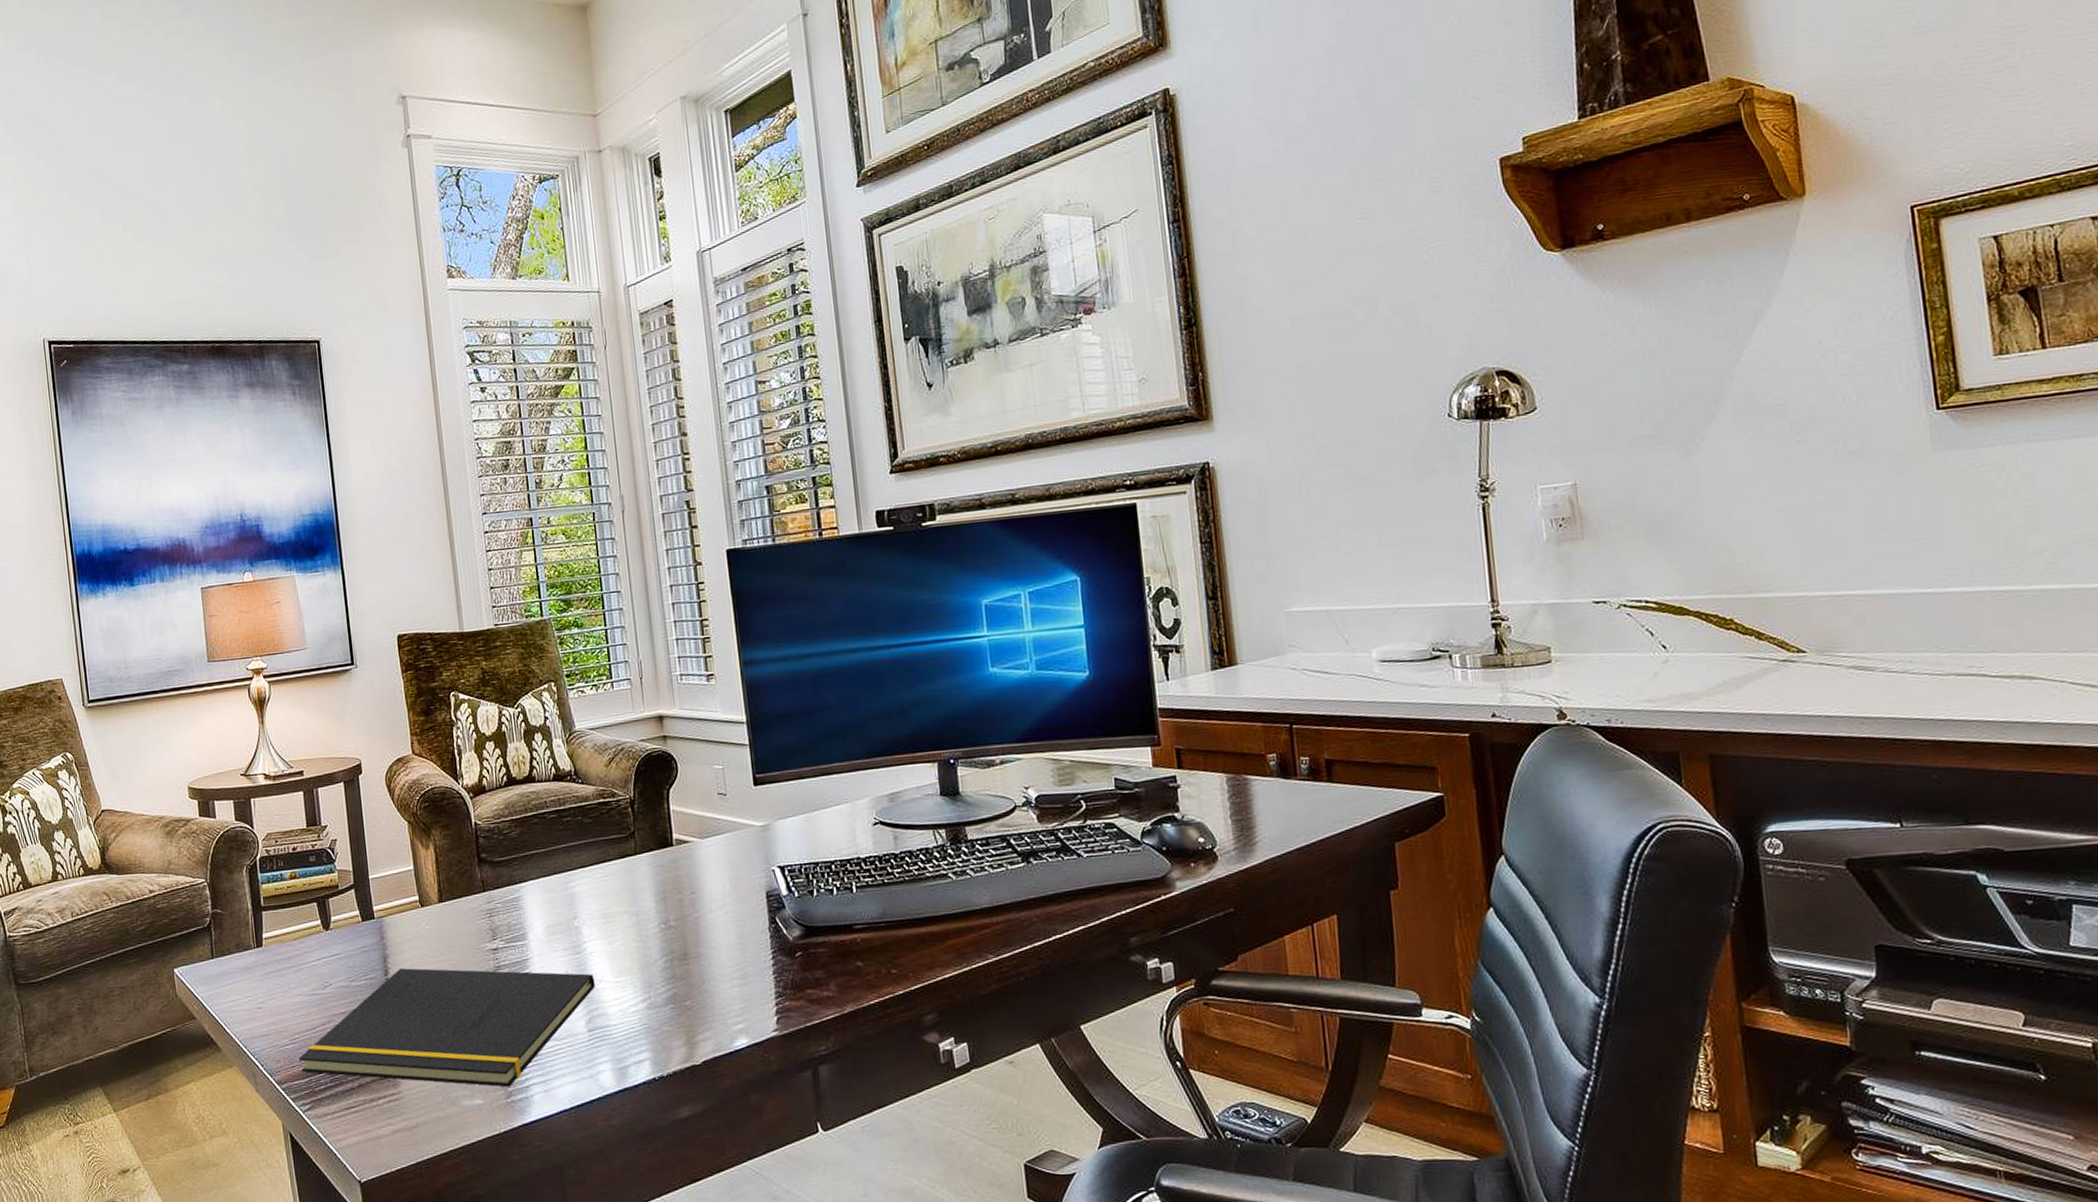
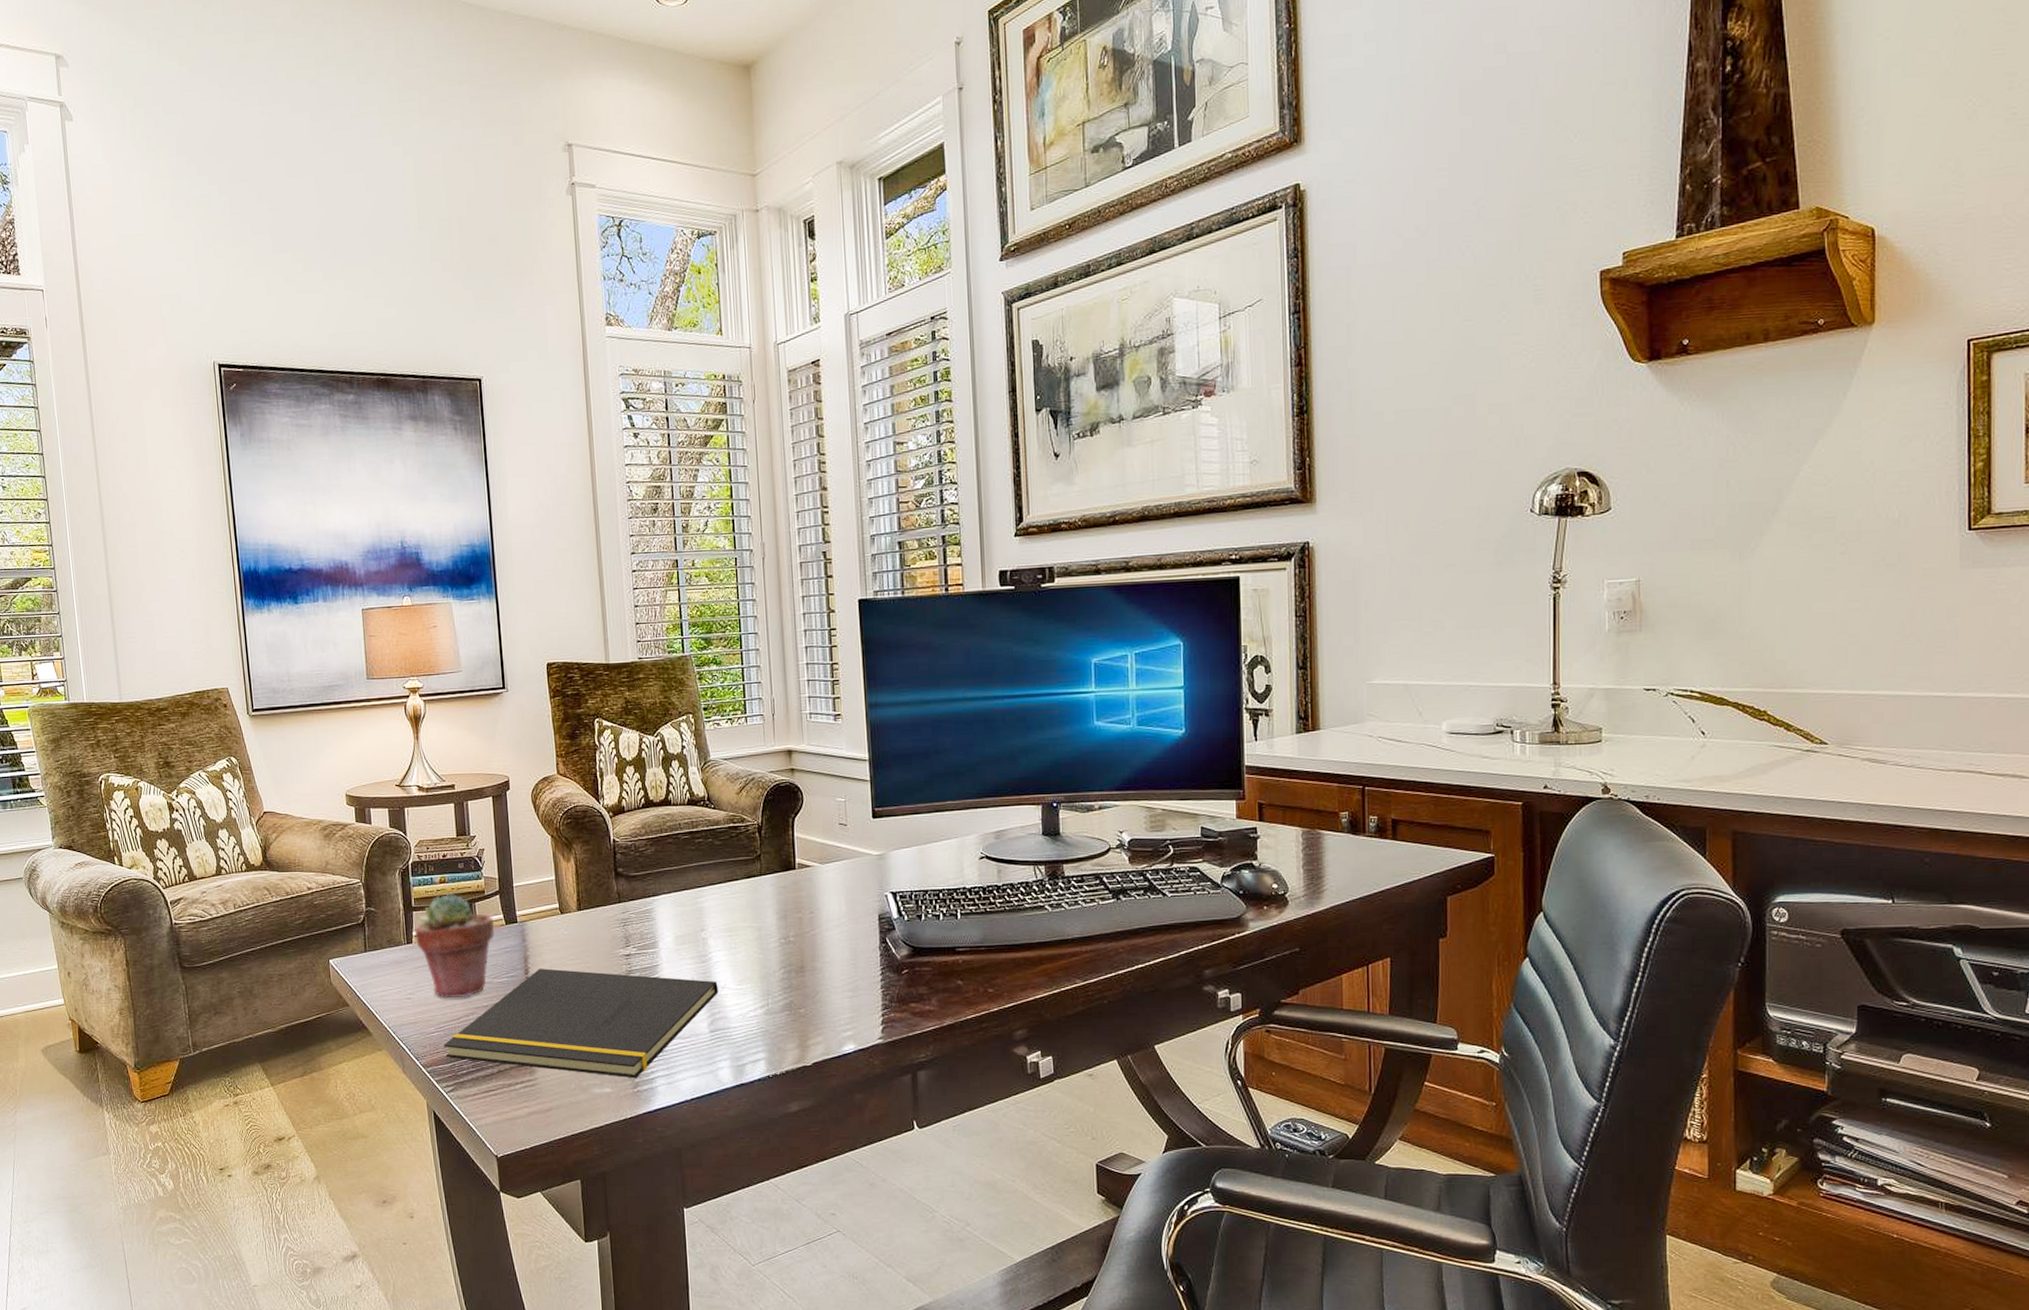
potted succulent: none [263,889,350,1006] -> present [414,893,494,999]

